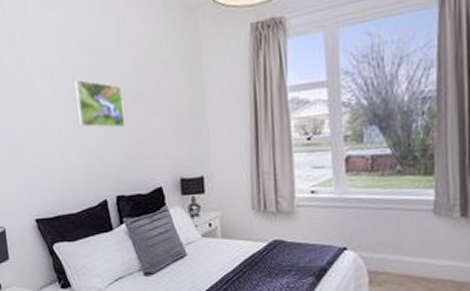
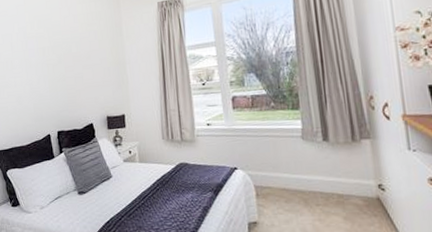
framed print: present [73,79,126,129] -> none [27,44,66,80]

